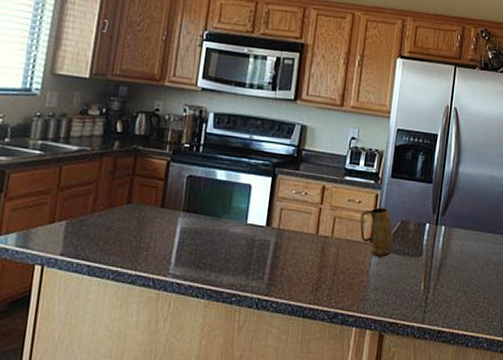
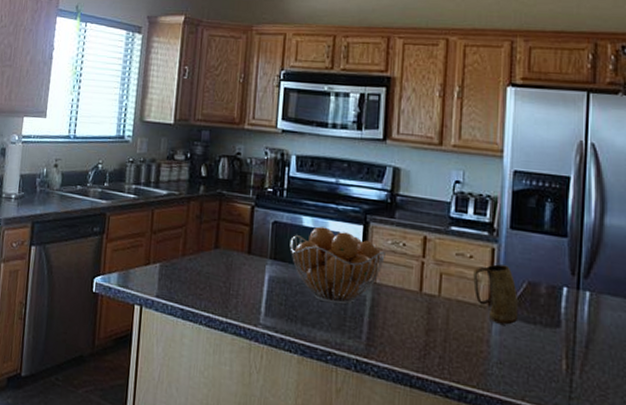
fruit basket: none [203,179,290,250] -> present [290,226,385,305]

